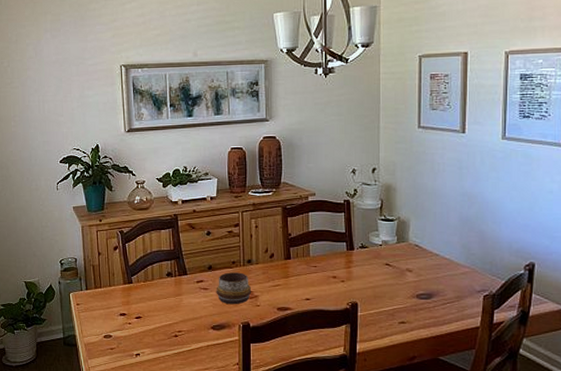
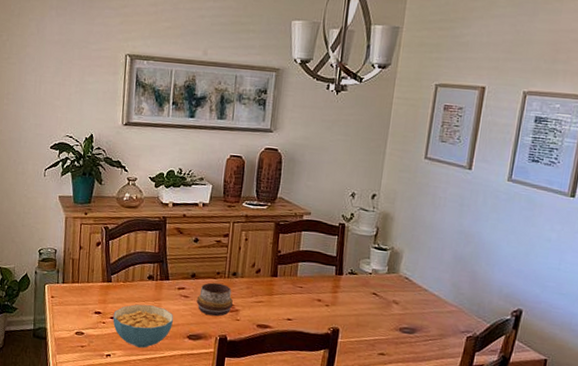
cereal bowl: none [138,301,197,344] -> present [113,304,174,348]

